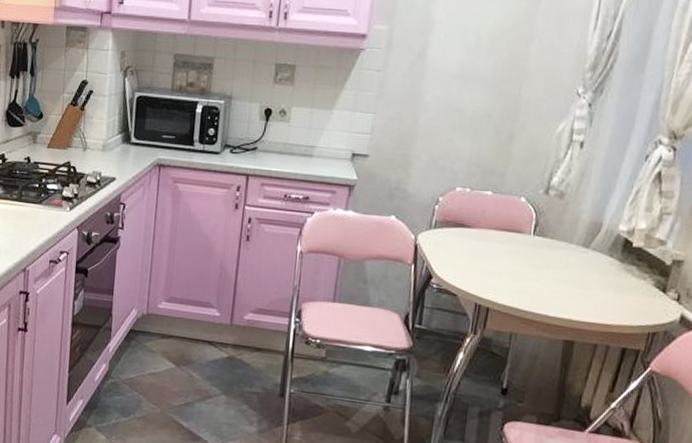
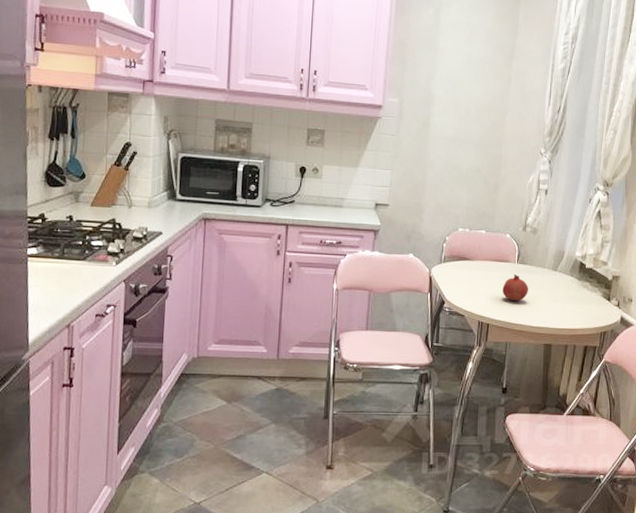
fruit: none [510,249,548,283] -> present [502,274,529,301]

